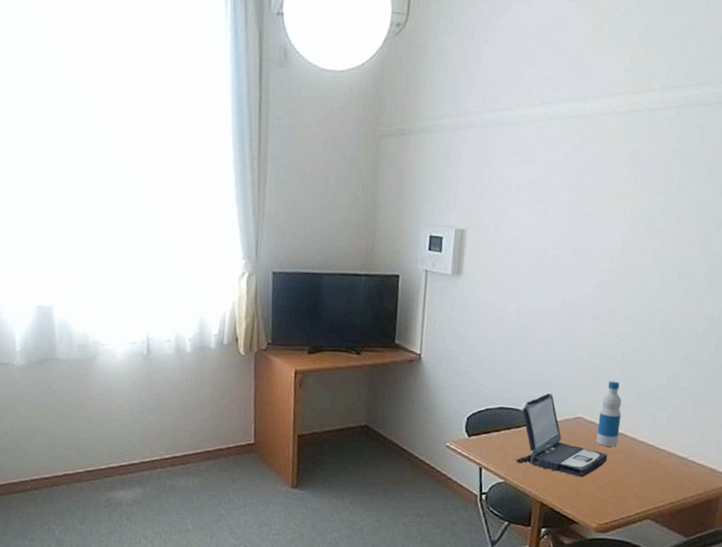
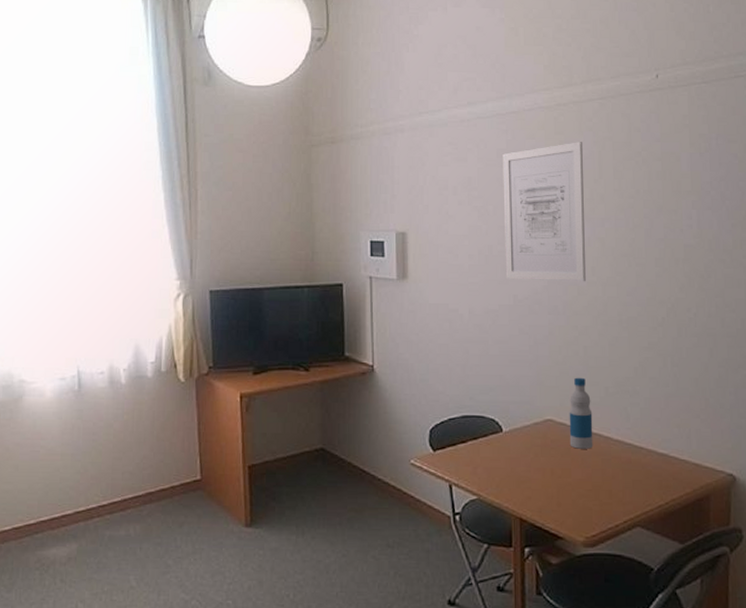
laptop: present [515,392,608,478] -> none [486,395,585,486]
wall art: none [556,150,652,292] -> present [503,142,586,282]

